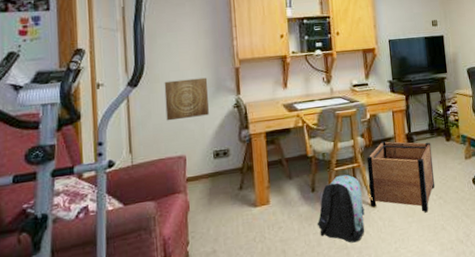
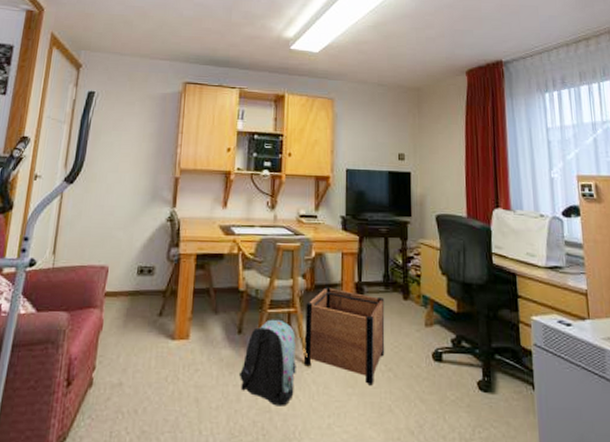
wall art: present [164,77,209,121] -> none [95,182,145,226]

